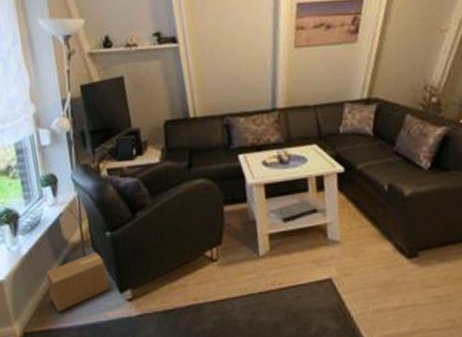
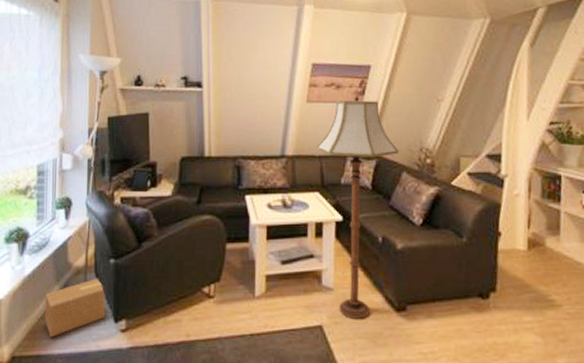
floor lamp: none [310,33,401,270] -> present [317,94,399,319]

